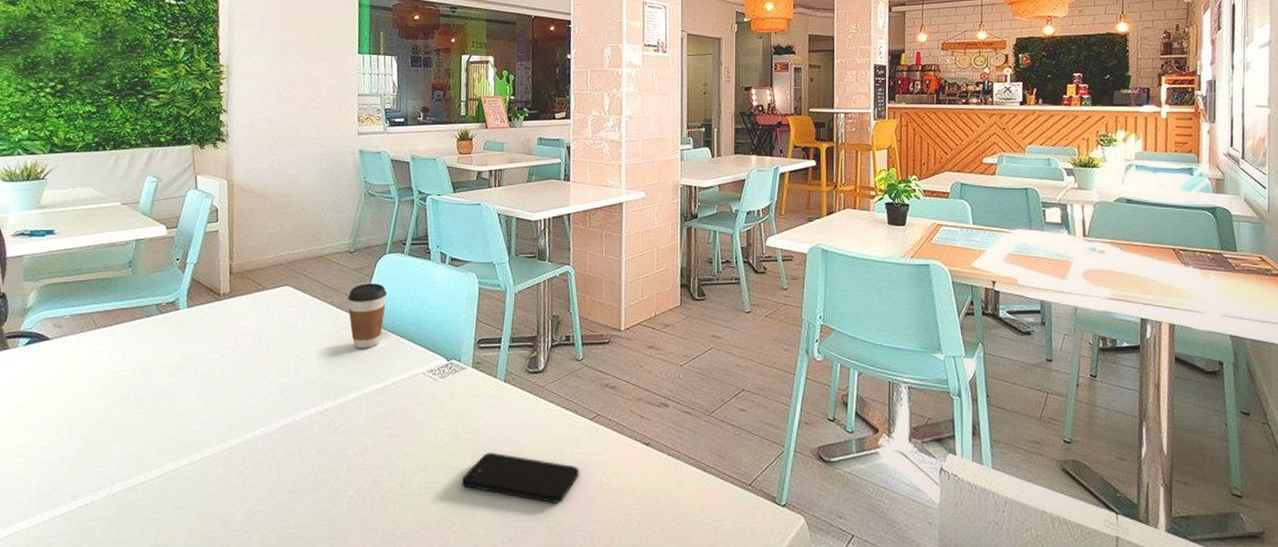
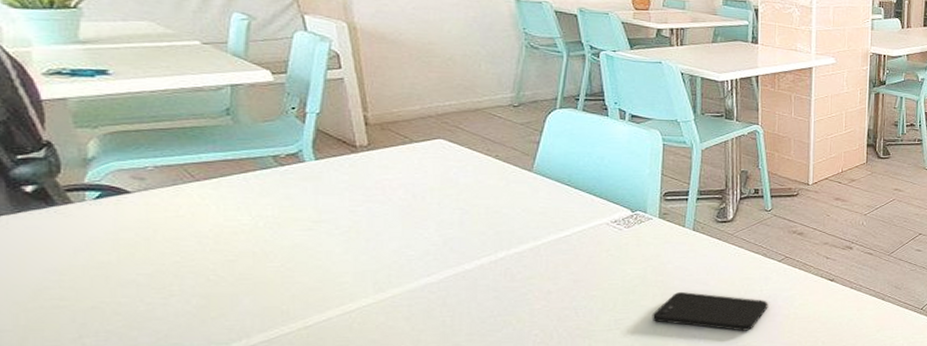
coffee cup: present [348,283,387,348] -> none [515,138,561,201]

